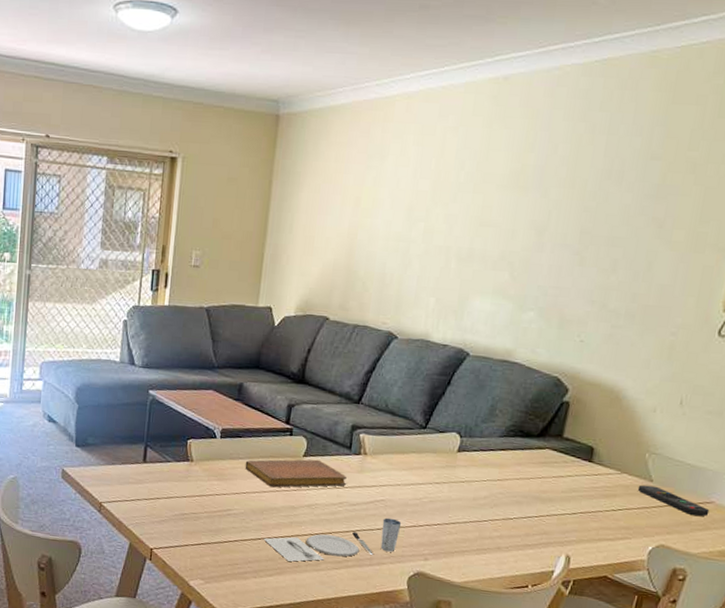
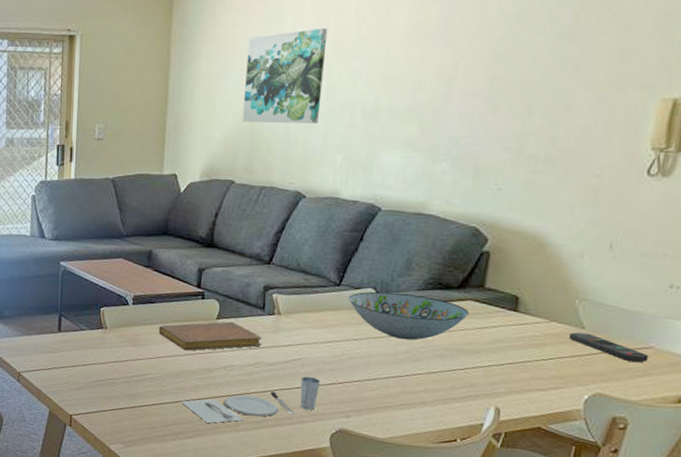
wall art: none [339,169,428,266] -> present [242,29,328,124]
decorative bowl: none [432,436,547,486] -> present [348,291,469,340]

